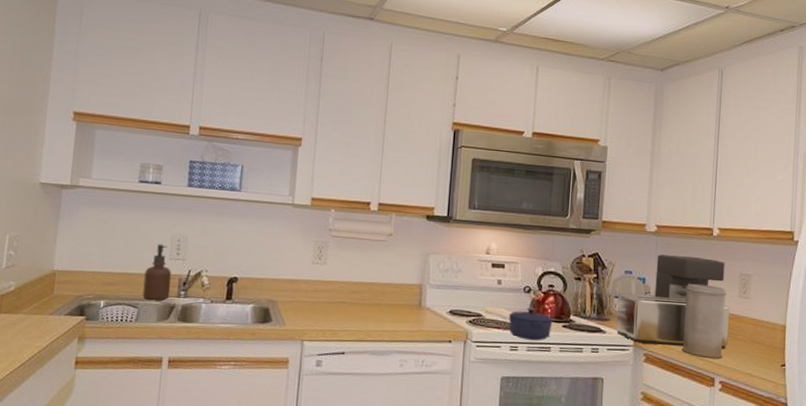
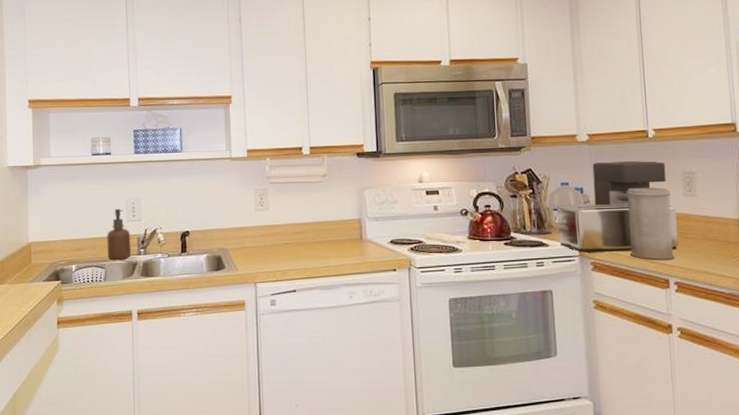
cooking pot: present [508,307,553,341] -> none [449,229,494,261]

